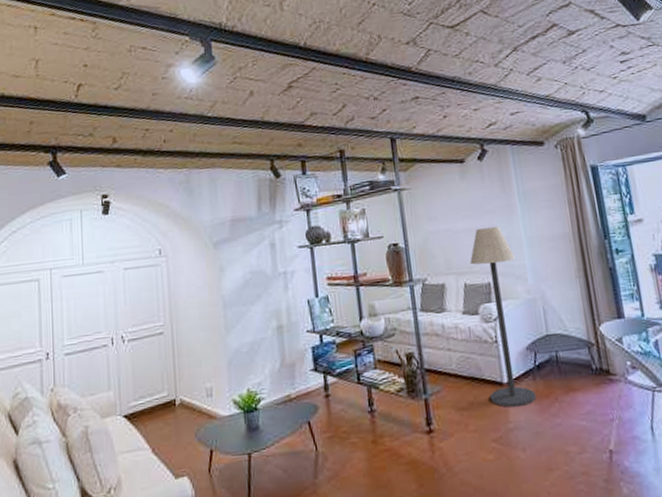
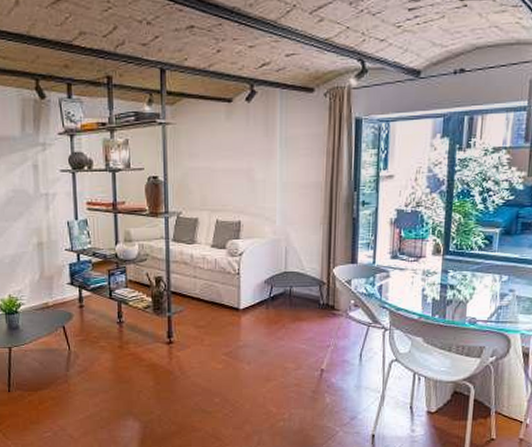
floor lamp: present [470,227,537,407] -> none [224,170,267,329]

